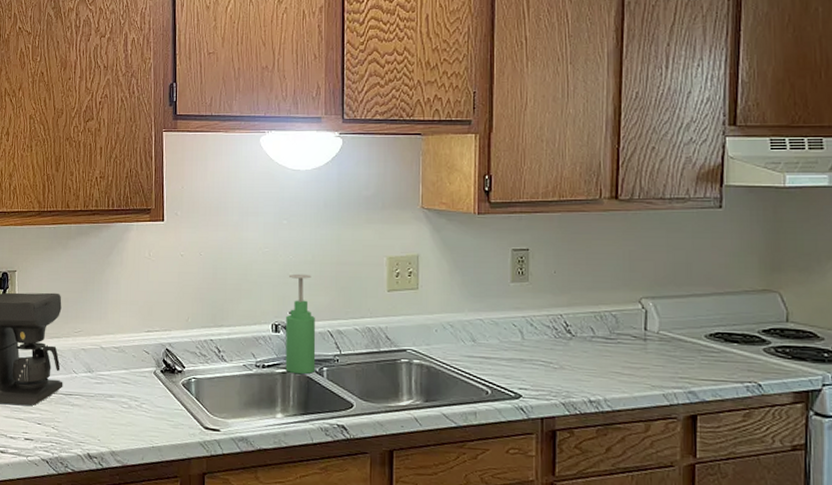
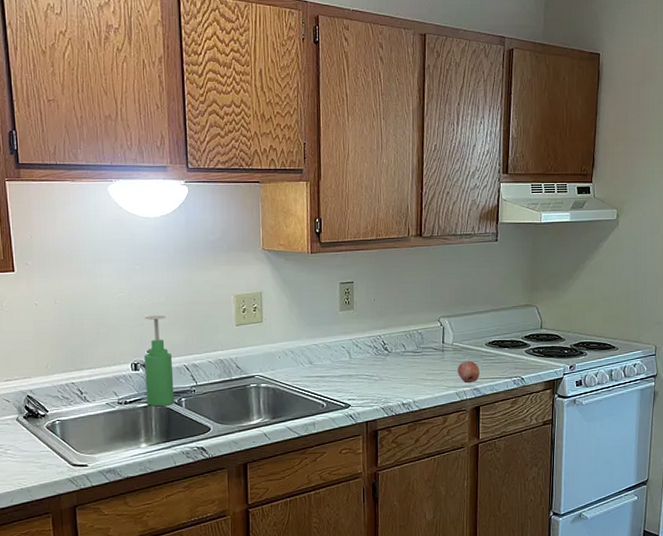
fruit: none [665,354,696,384] -> present [458,360,479,383]

